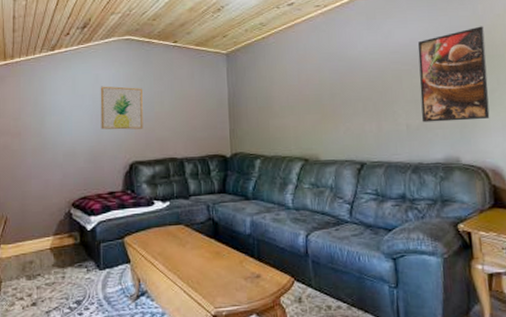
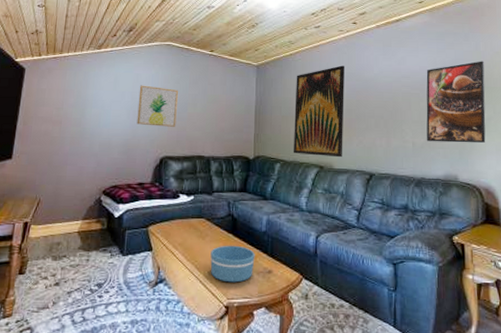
bowl: none [193,250,241,291] -> present [210,245,255,283]
wall art: none [271,45,329,148] -> present [293,65,344,158]

